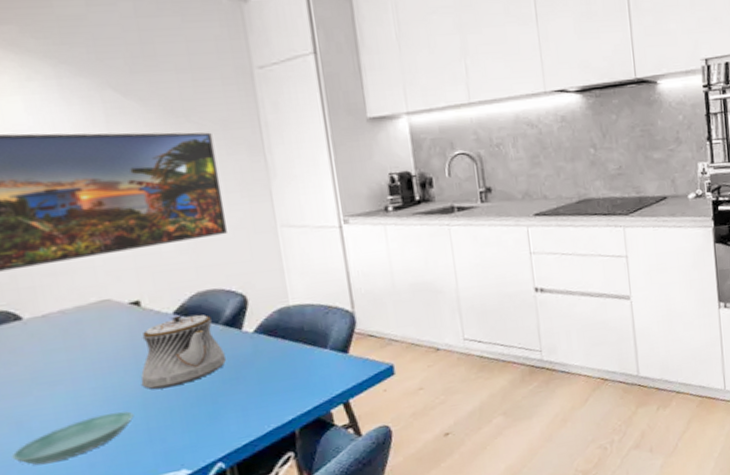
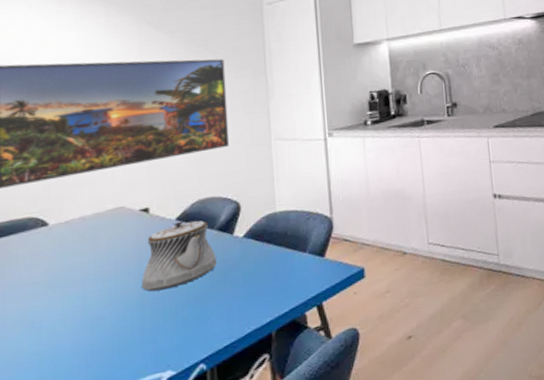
saucer: present [11,411,134,465] -> none [21,312,131,365]

